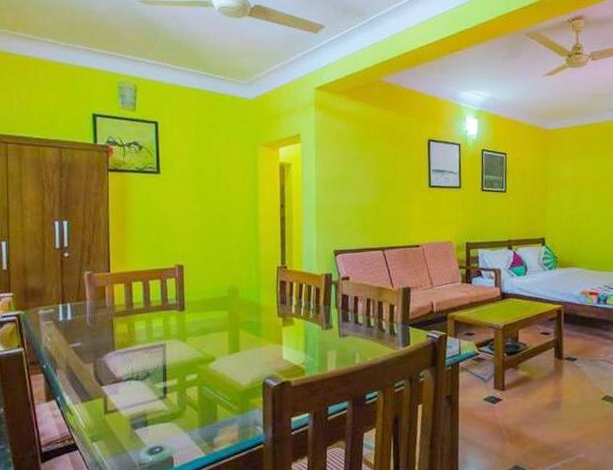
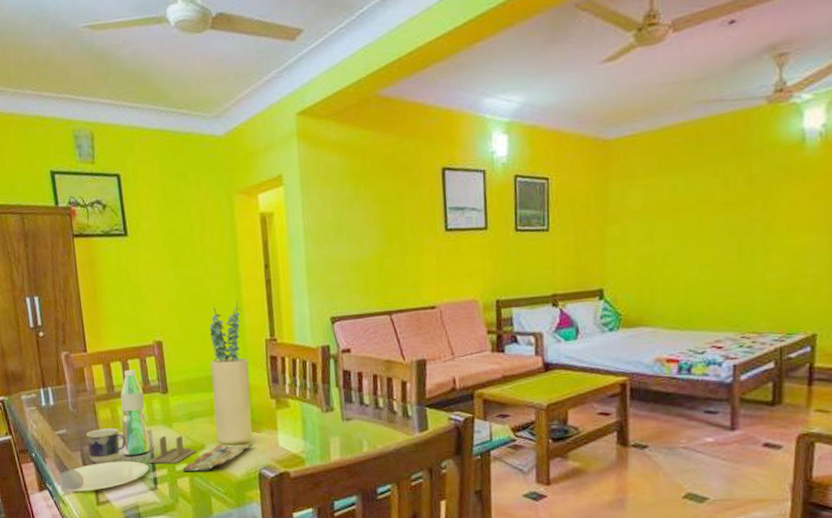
plate: none [54,372,160,402] -> present [46,460,149,492]
cup: none [100,342,140,375] -> present [85,428,126,464]
water bottle: none [136,289,163,367] -> present [120,369,150,455]
napkin holder: none [158,349,207,375] -> present [147,435,197,464]
magazine: none [192,356,260,382] -> present [182,443,254,472]
vase: none [226,233,261,357] -> present [209,301,253,445]

